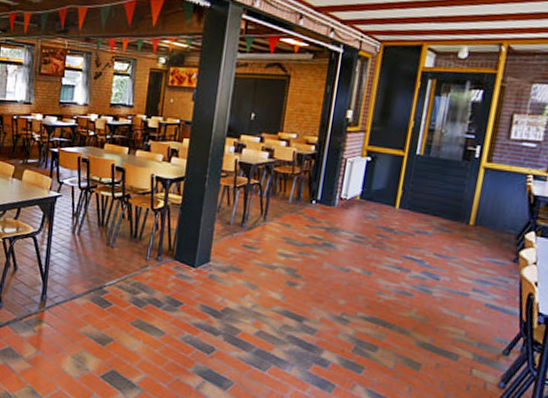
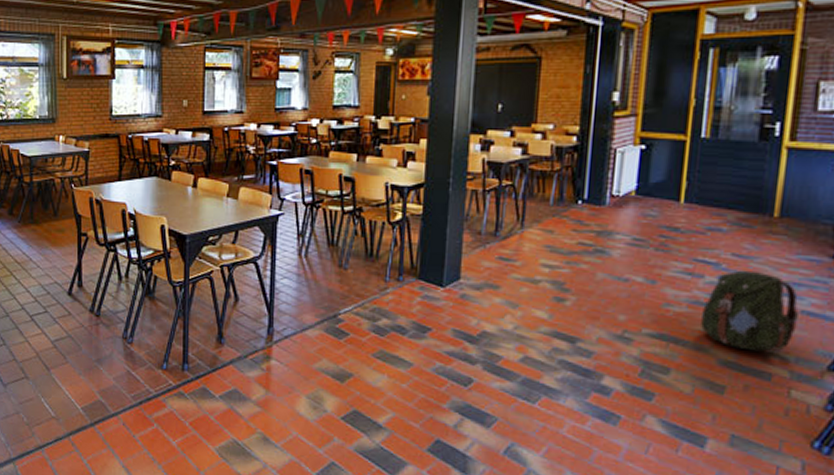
backpack: none [404,267,485,337] -> present [699,270,800,352]

